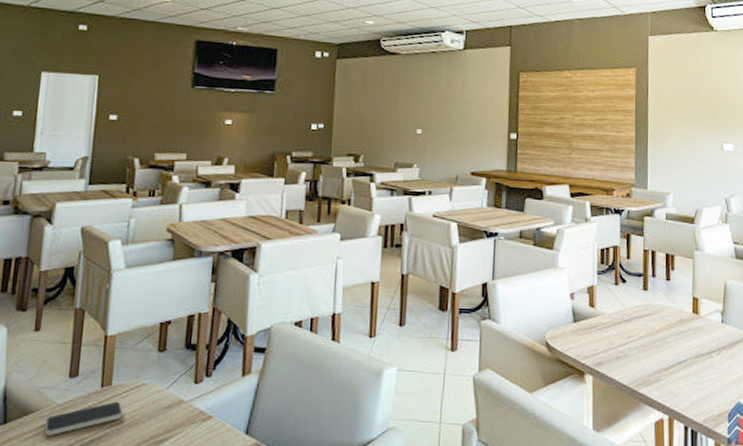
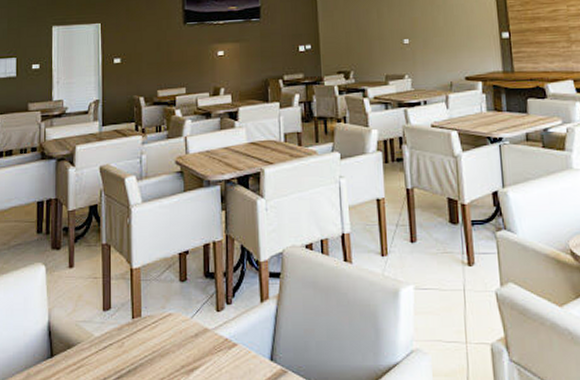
smartphone: present [44,401,124,435] -> none [86,332,155,367]

